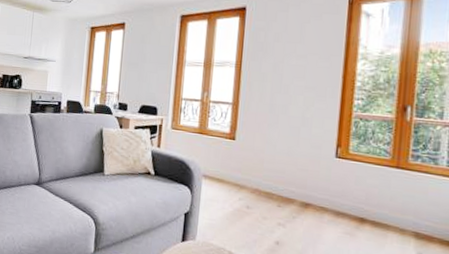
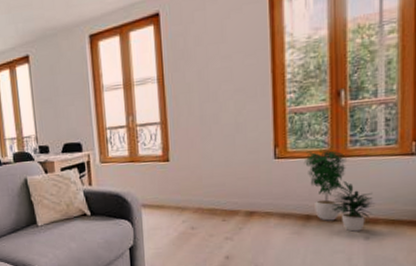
potted plant: none [363,155,432,246] -> present [303,146,376,232]

